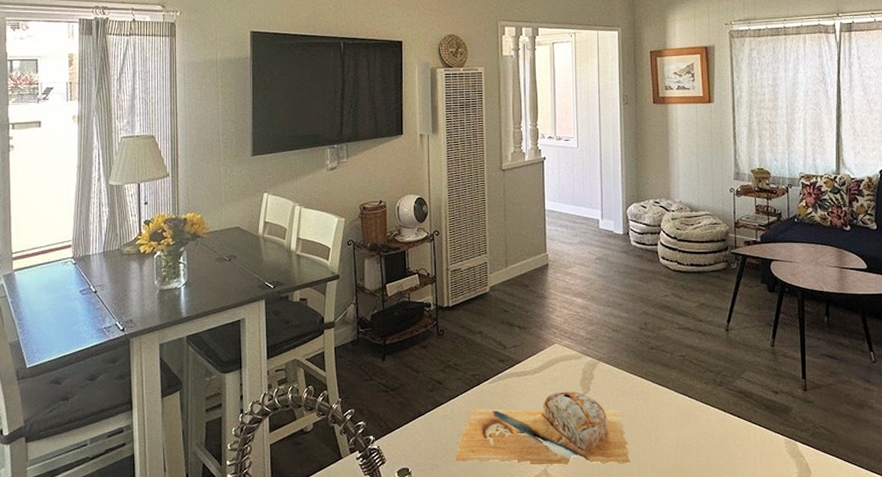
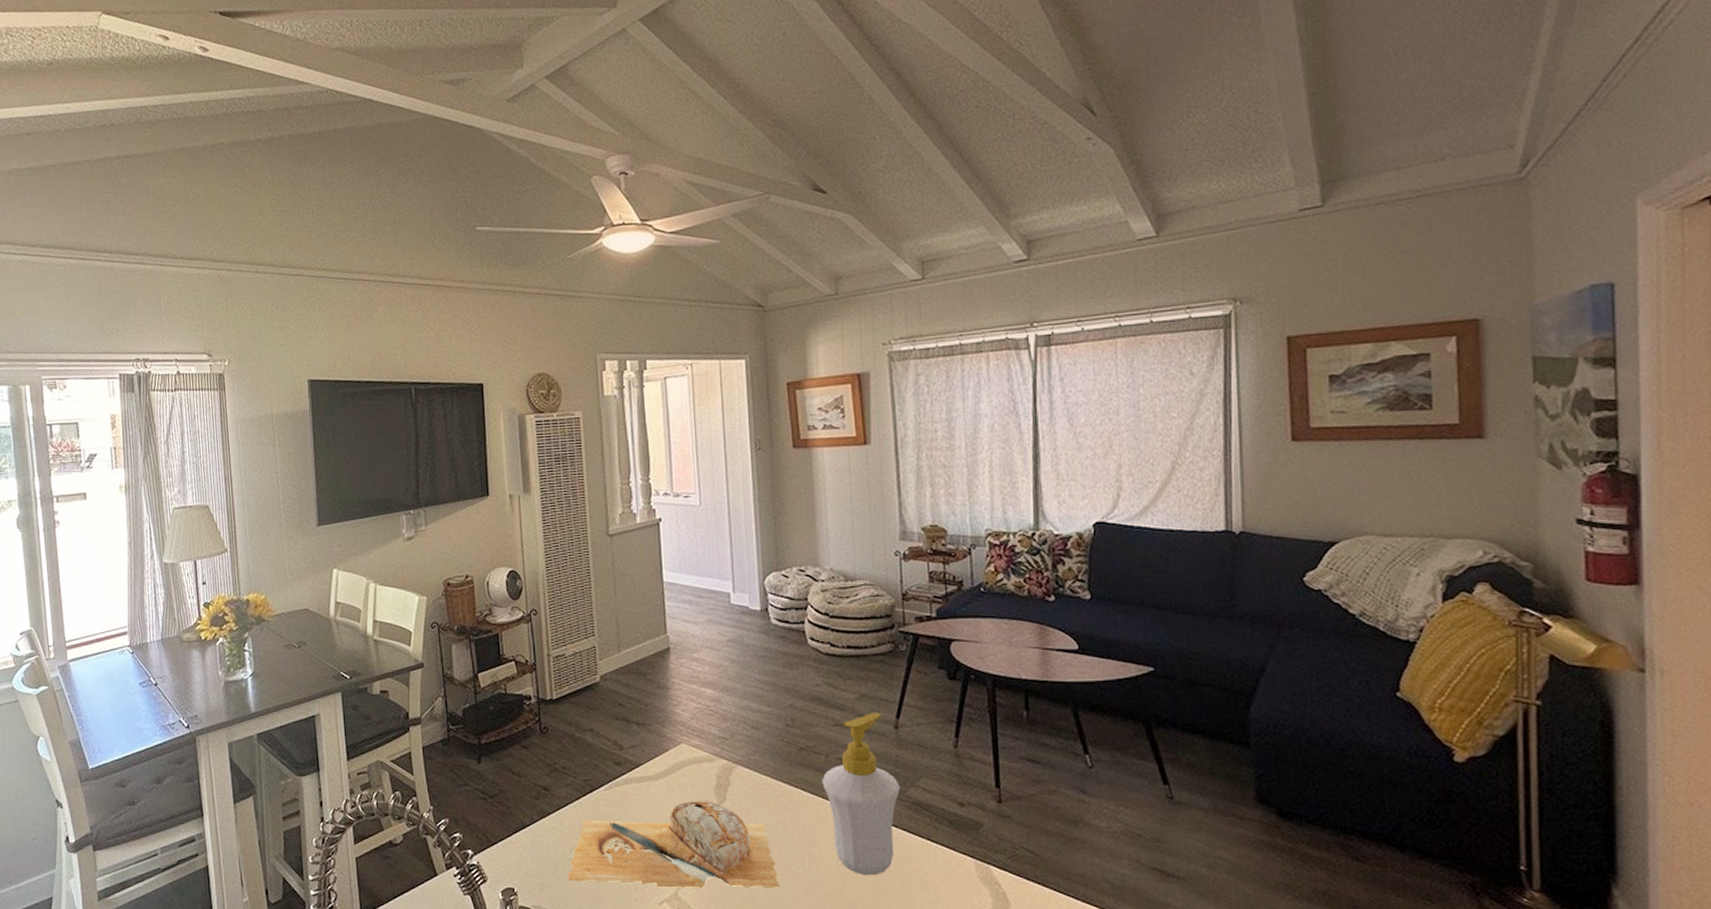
soap bottle: none [667,318,729,452] -> present [822,713,900,876]

